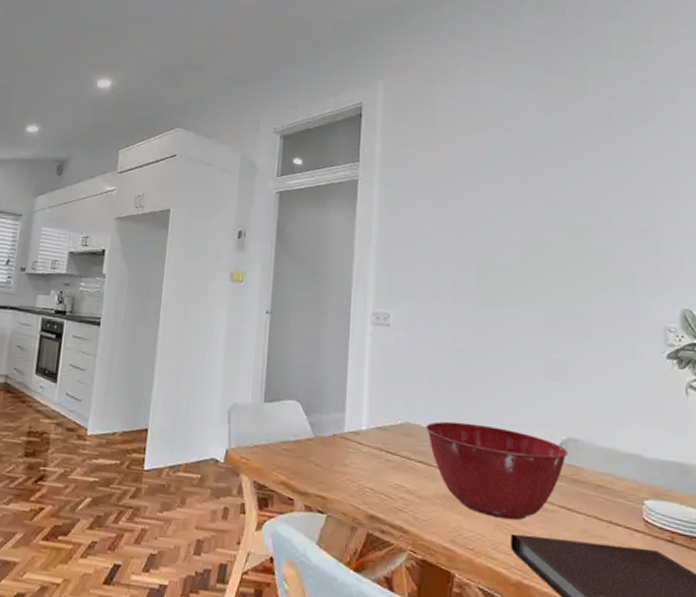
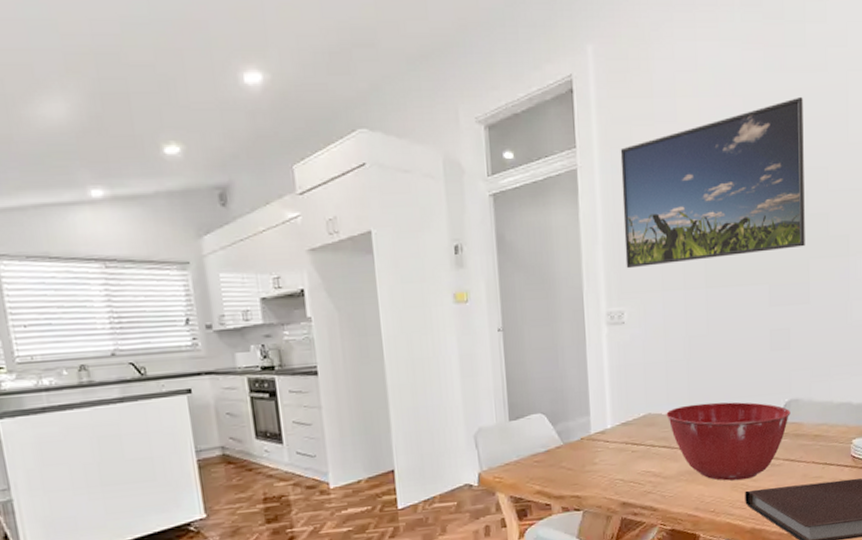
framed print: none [396,139,586,279] -> present [620,96,805,269]

